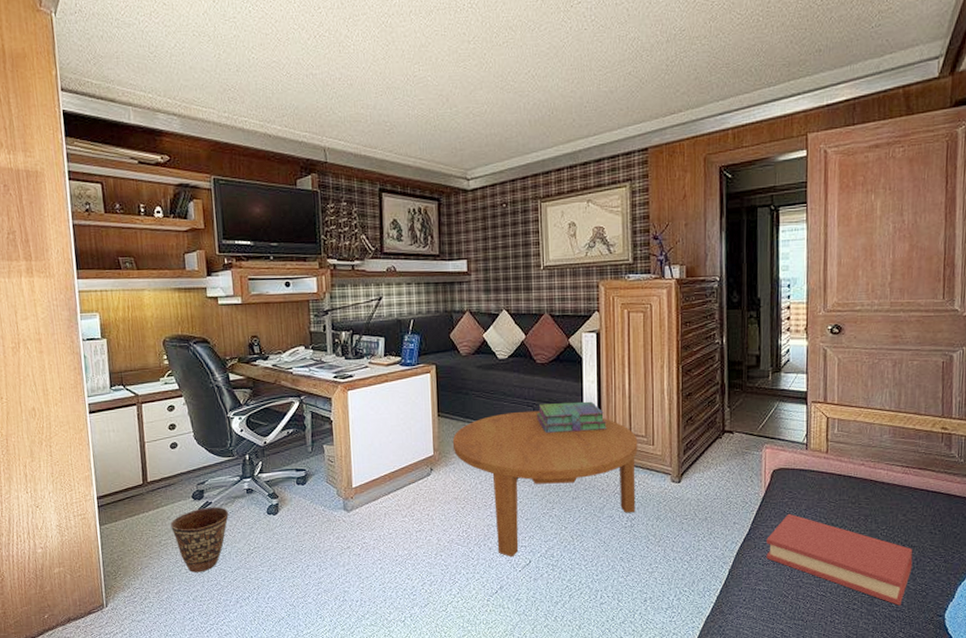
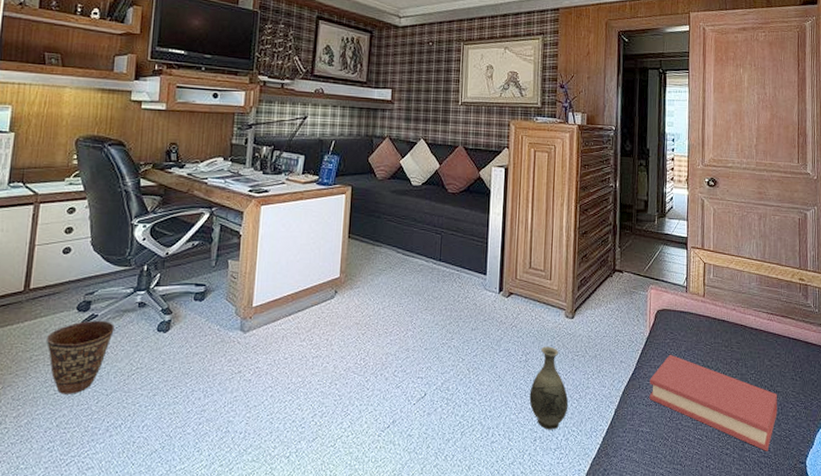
coffee table: present [452,410,638,557] -> none [359,238,537,389]
stack of books: present [537,401,607,433] -> none [444,232,509,262]
vase: none [637,511,679,591] -> present [529,346,569,430]

